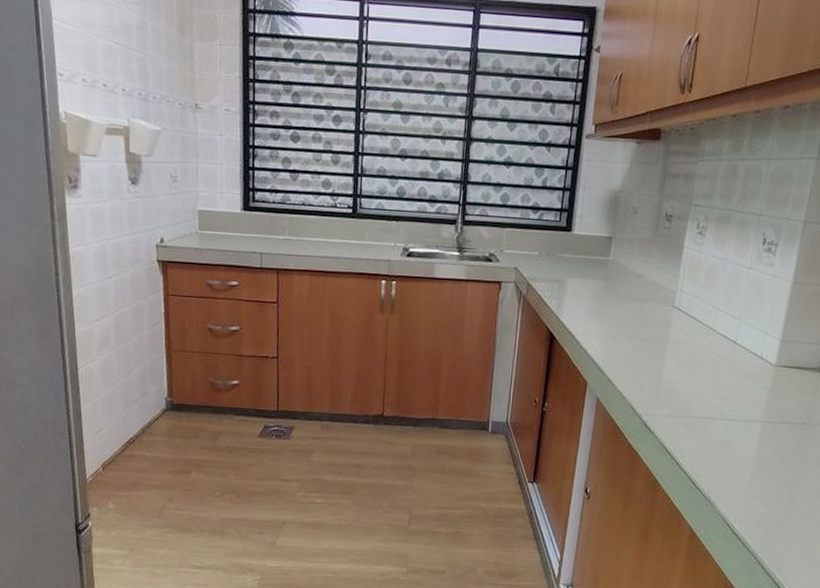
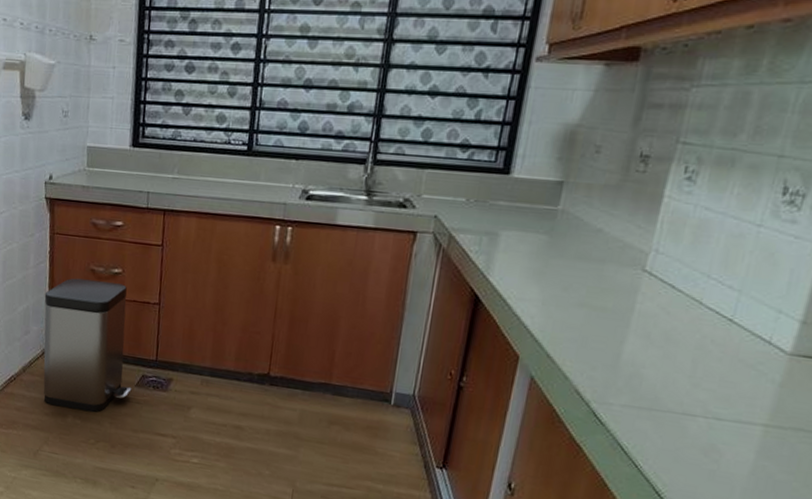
pedal bin: none [161,337,255,466] -> present [43,278,132,412]

